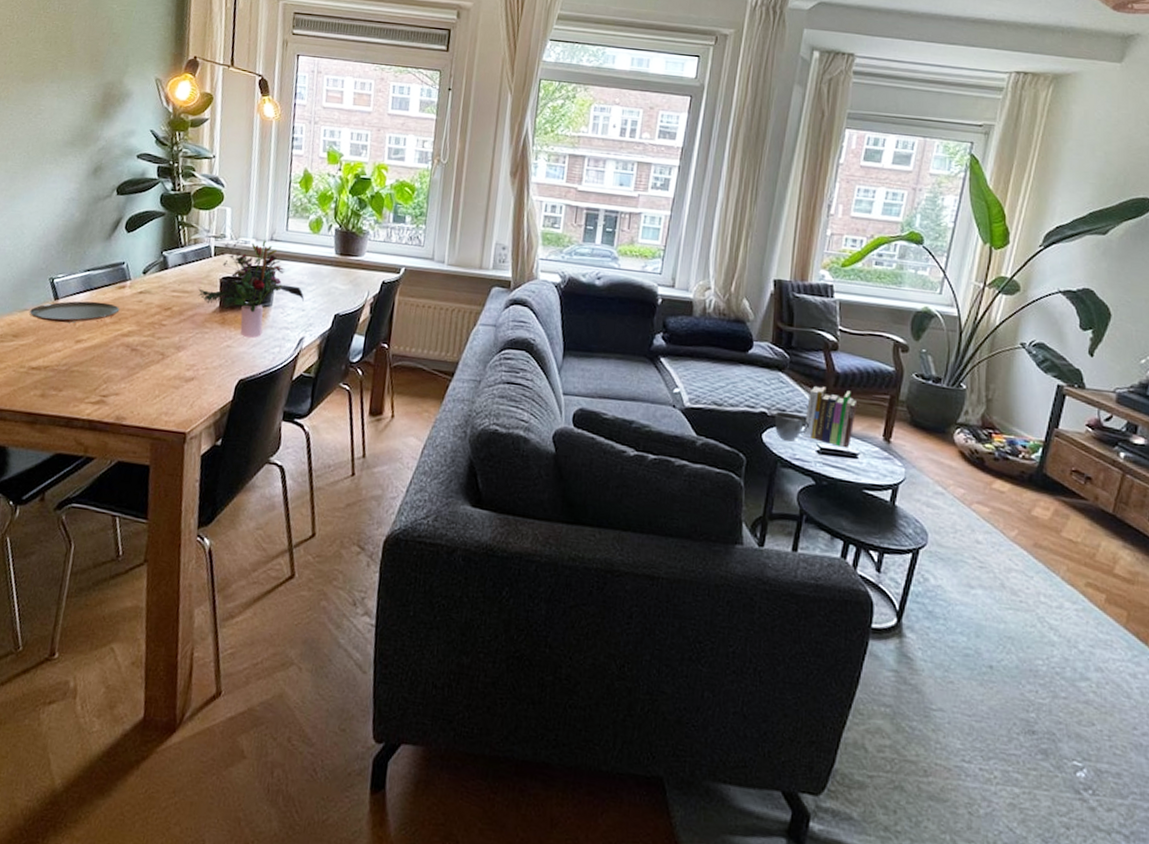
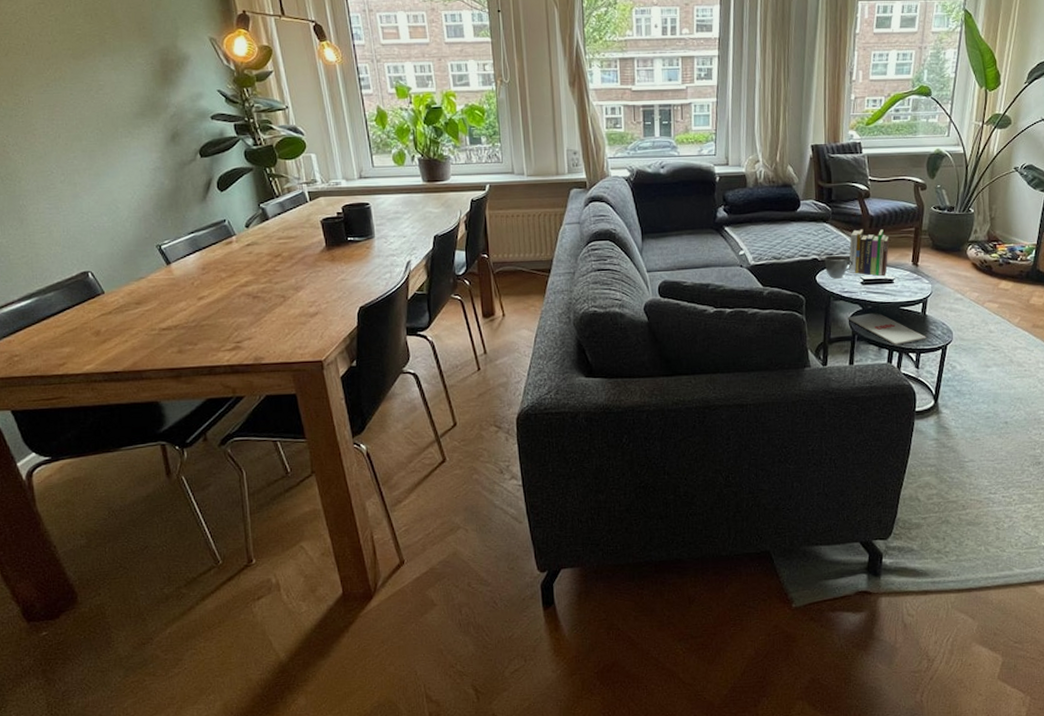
plate: present [29,301,120,323] -> none [146,259,233,285]
bouquet: present [197,237,304,339] -> none [303,176,403,270]
magazine: none [796,490,894,538] -> present [848,312,926,345]

